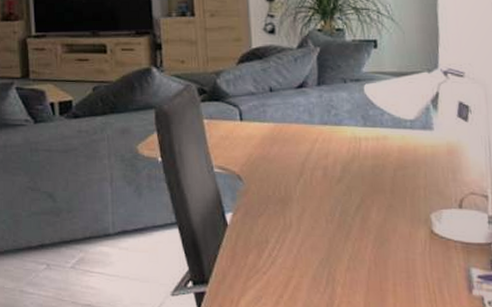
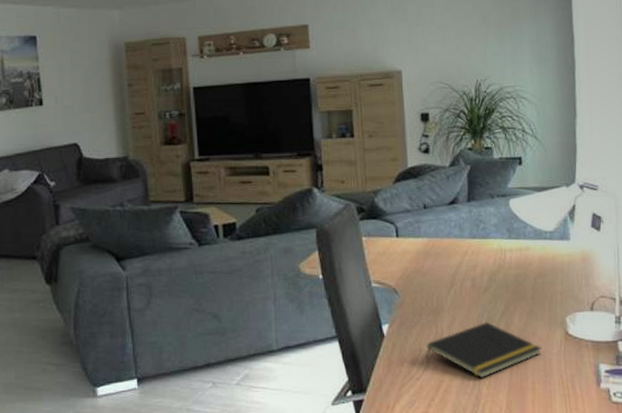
notepad: none [273,214,404,277] -> present [426,321,542,379]

